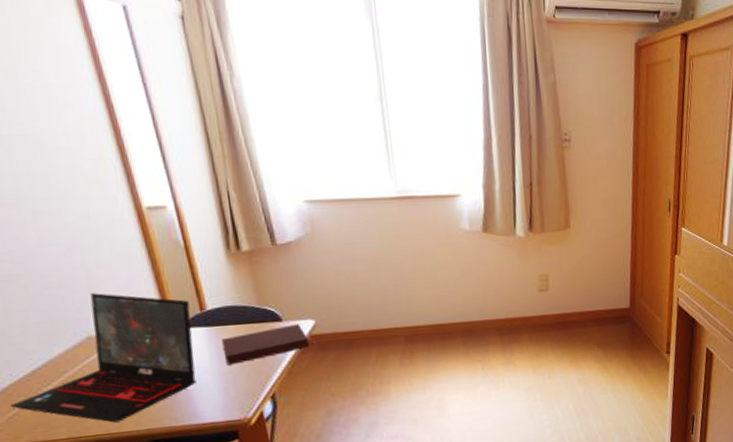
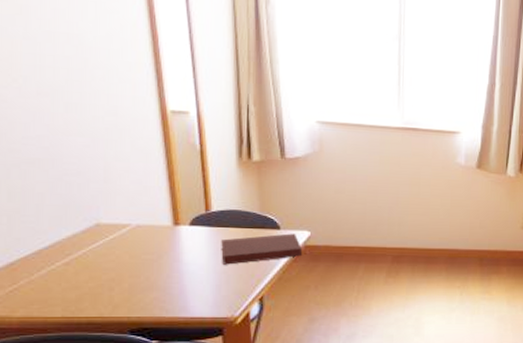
laptop: present [11,293,197,423] -> none [13,184,196,307]

